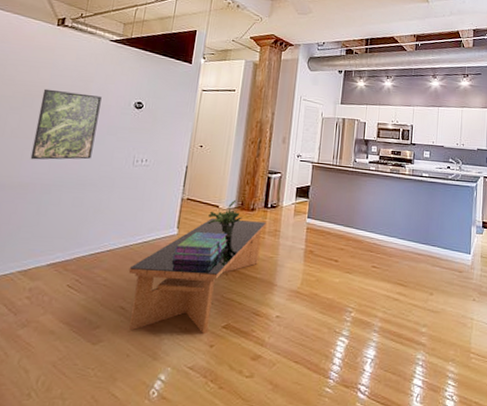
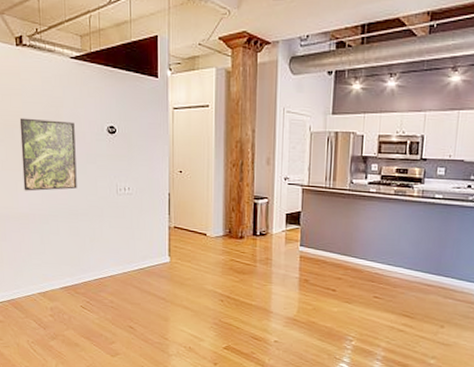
coffee table: present [128,217,266,334] -> none [131,245,257,353]
stack of books: present [172,231,228,262] -> none [168,259,219,289]
potted plant: present [207,199,242,238] -> none [197,227,231,266]

